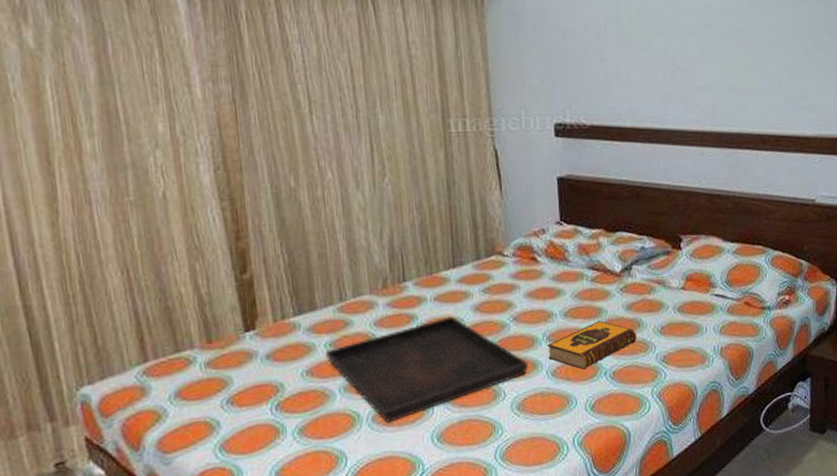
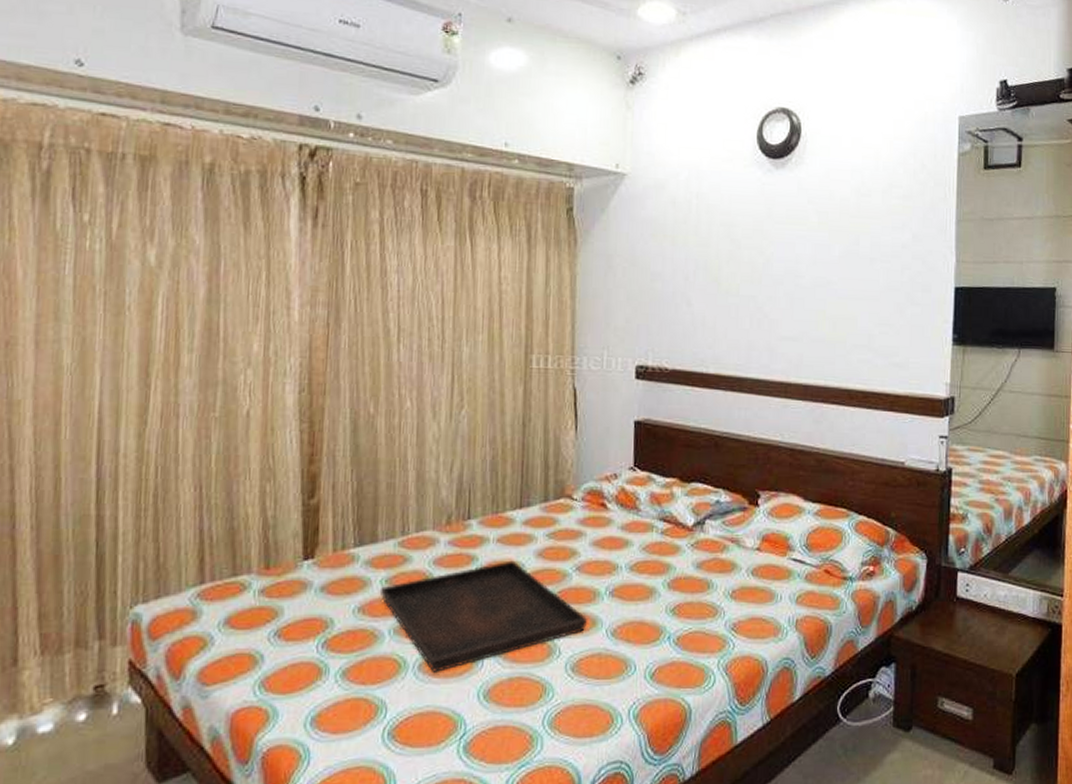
hardback book: present [548,321,637,370] -> none [609,578,705,631]

